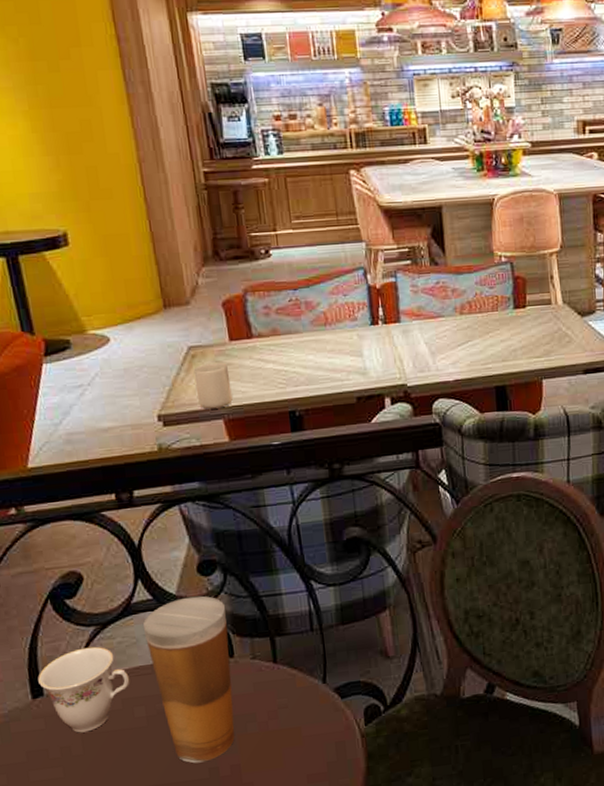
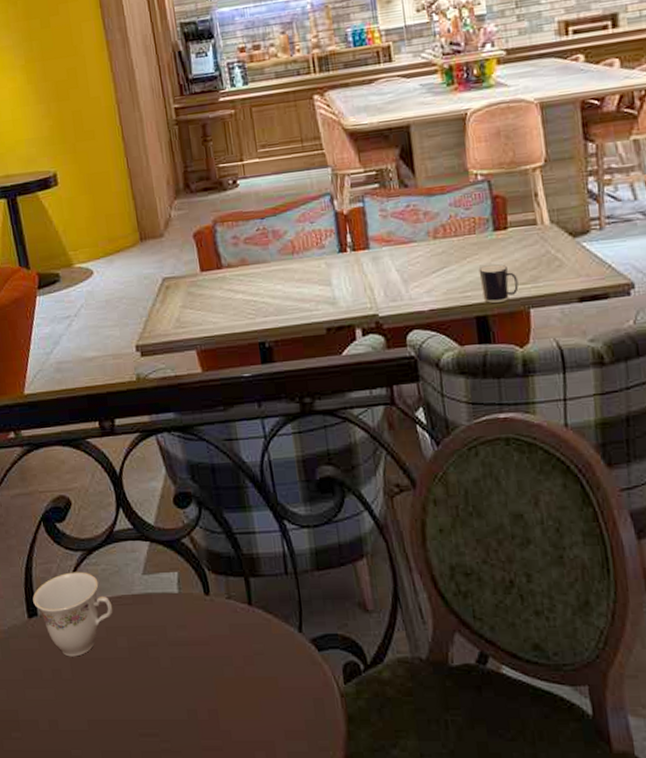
beverage cup: present [142,595,235,763] -> none [124,528,212,702]
cup: present [193,362,233,410] -> none [167,293,205,340]
mug: none [499,339,534,375] -> present [478,264,519,304]

